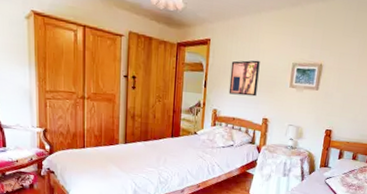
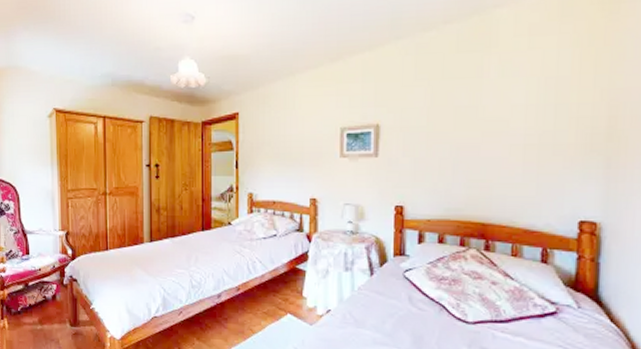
wall art: present [228,60,260,97] -> none [265,129,300,173]

